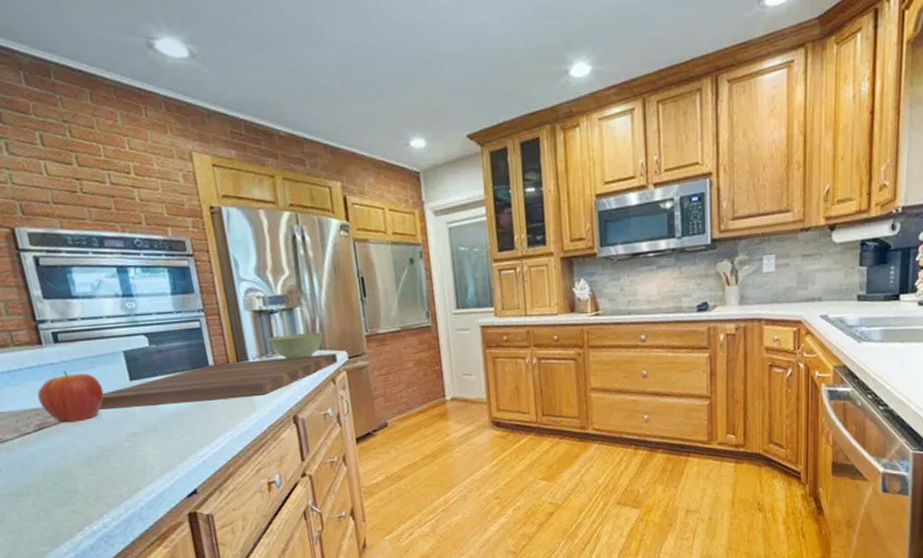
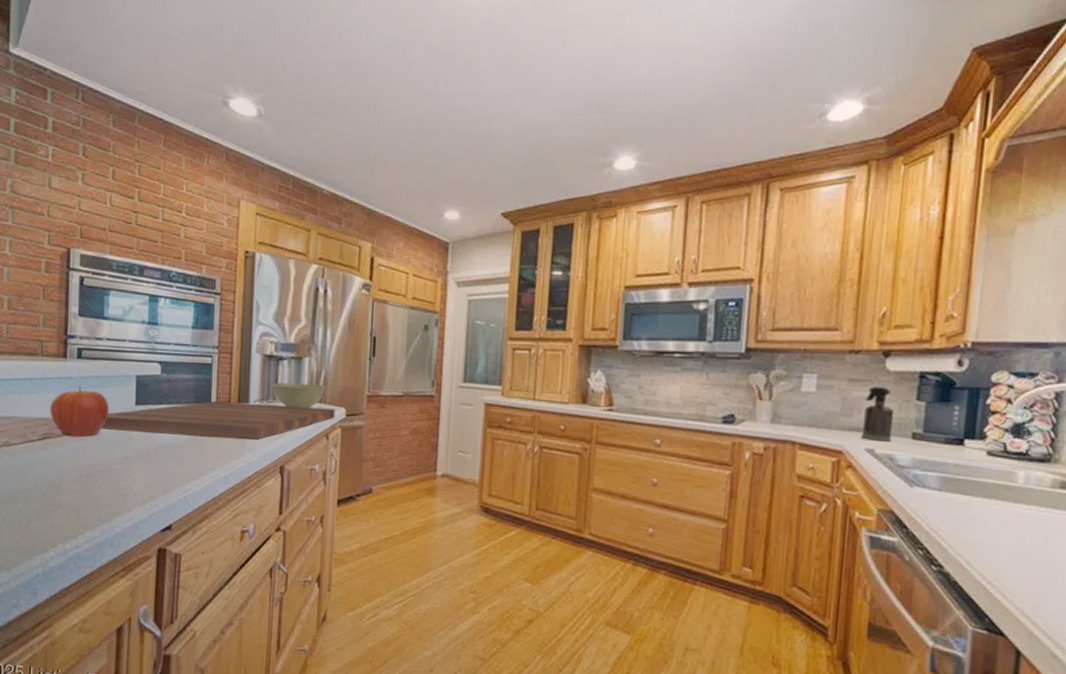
spray bottle: none [816,258,842,308] -> present [861,386,895,442]

